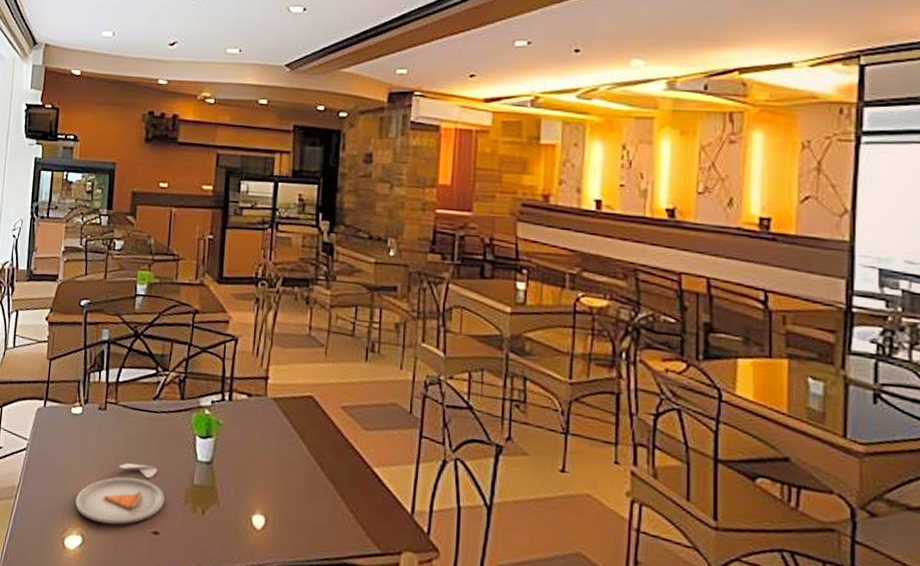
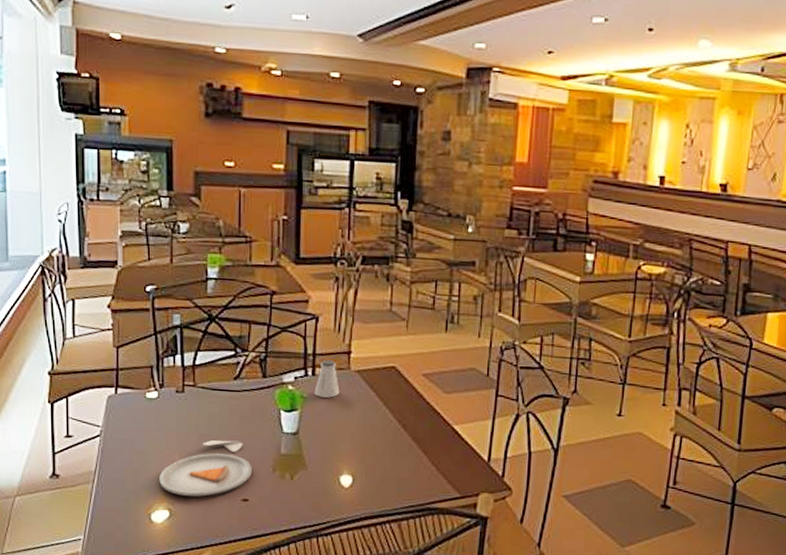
saltshaker: none [230,384,255,426] -> present [314,359,340,398]

